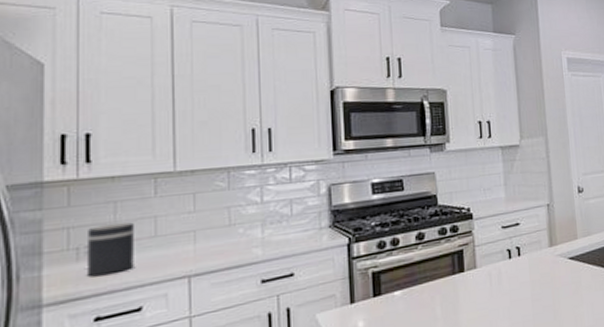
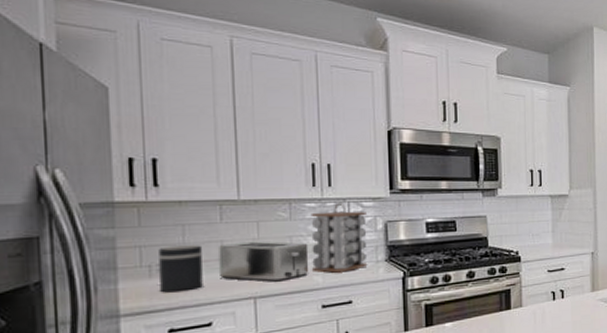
toaster: none [152,213,248,259] -> present [219,241,309,282]
spice rack: none [250,168,311,245] -> present [310,203,368,273]

